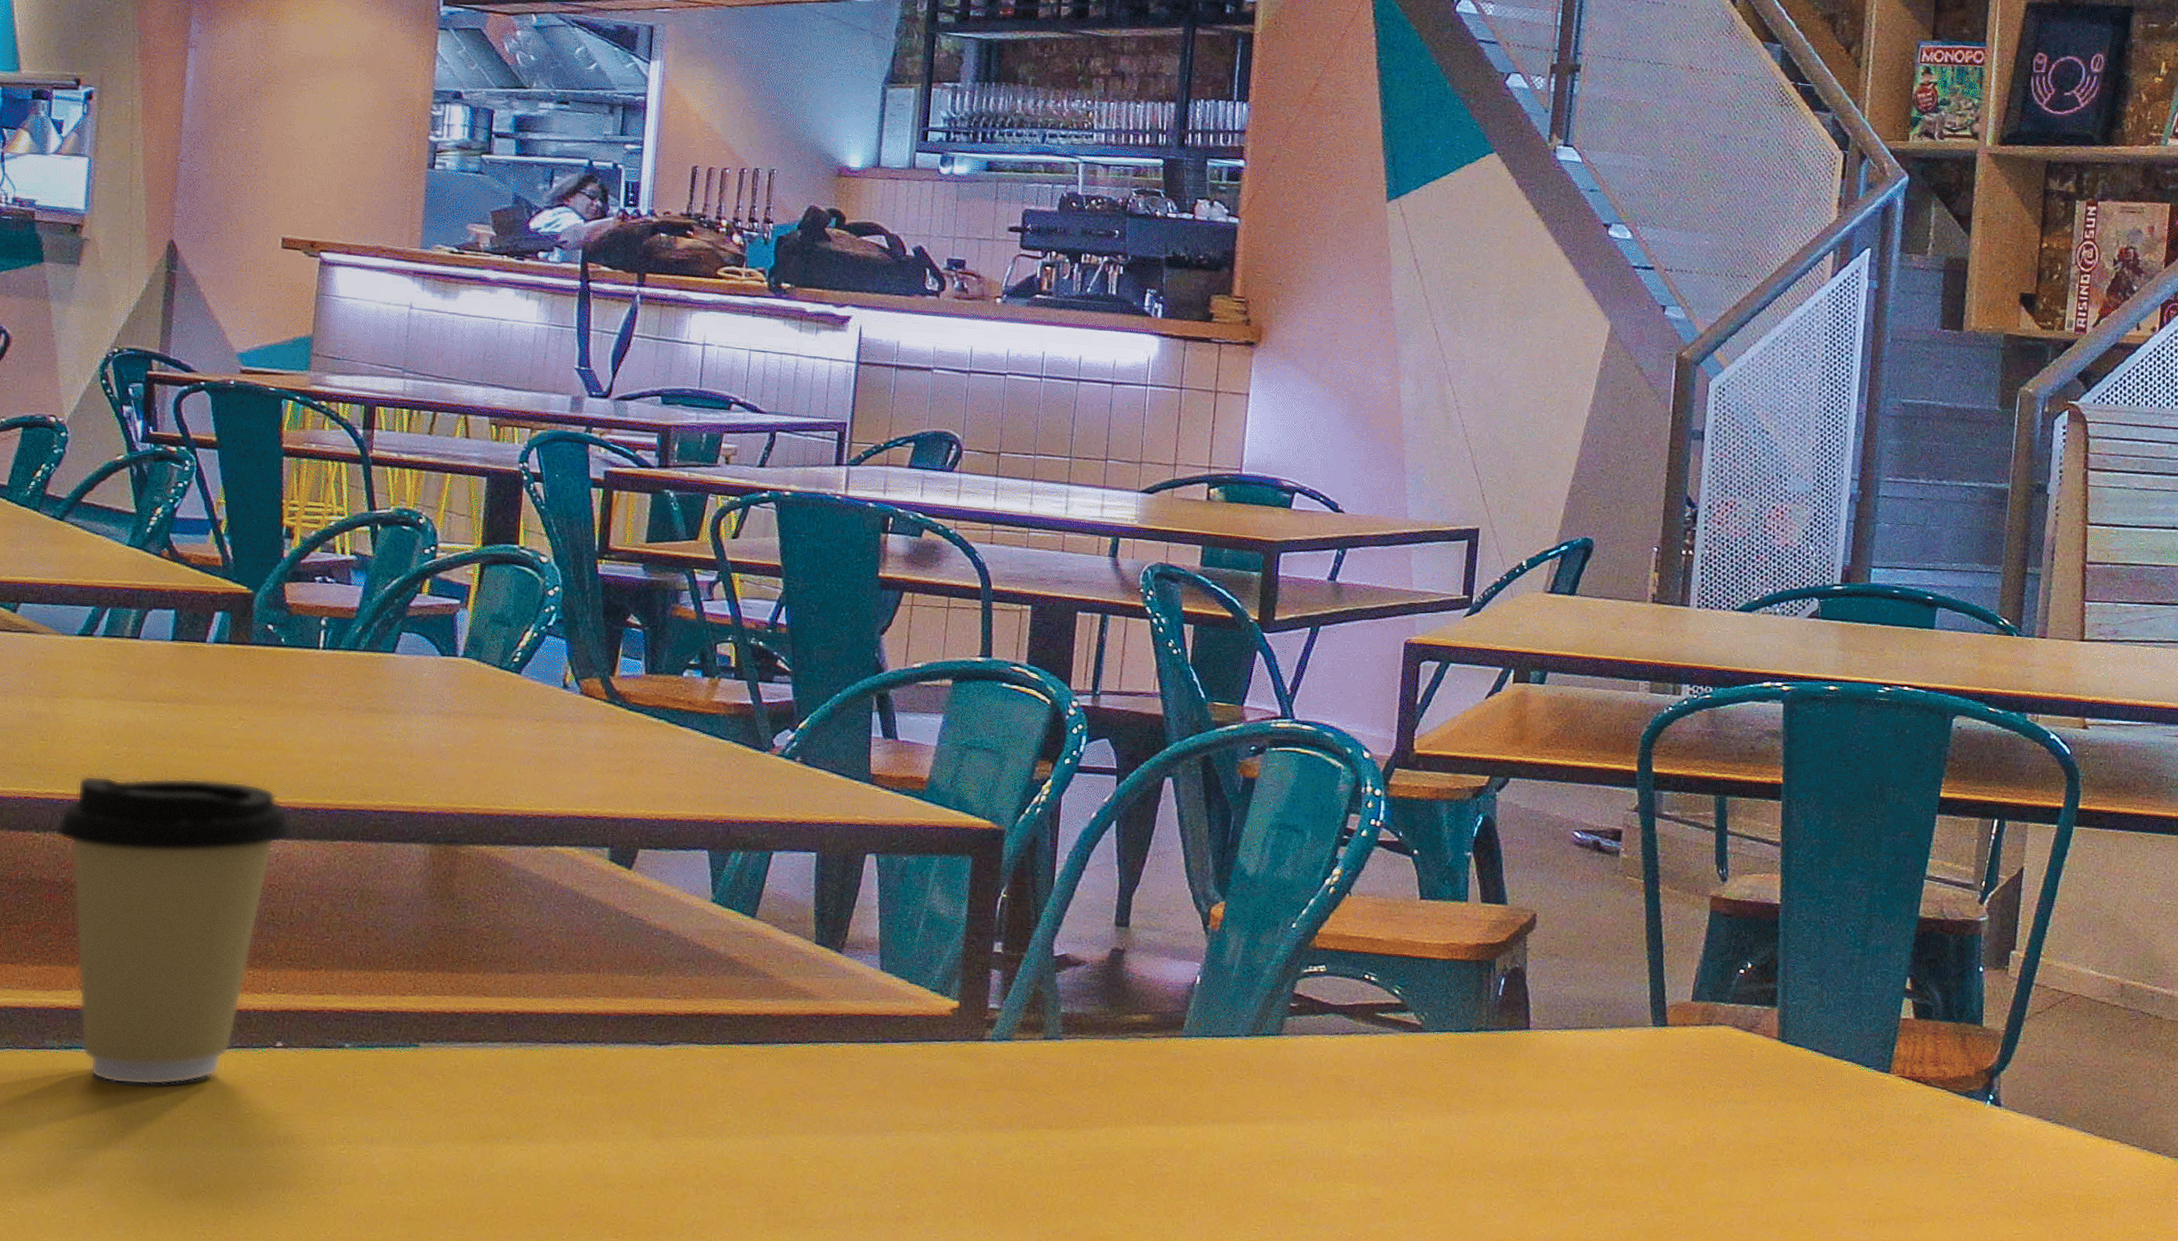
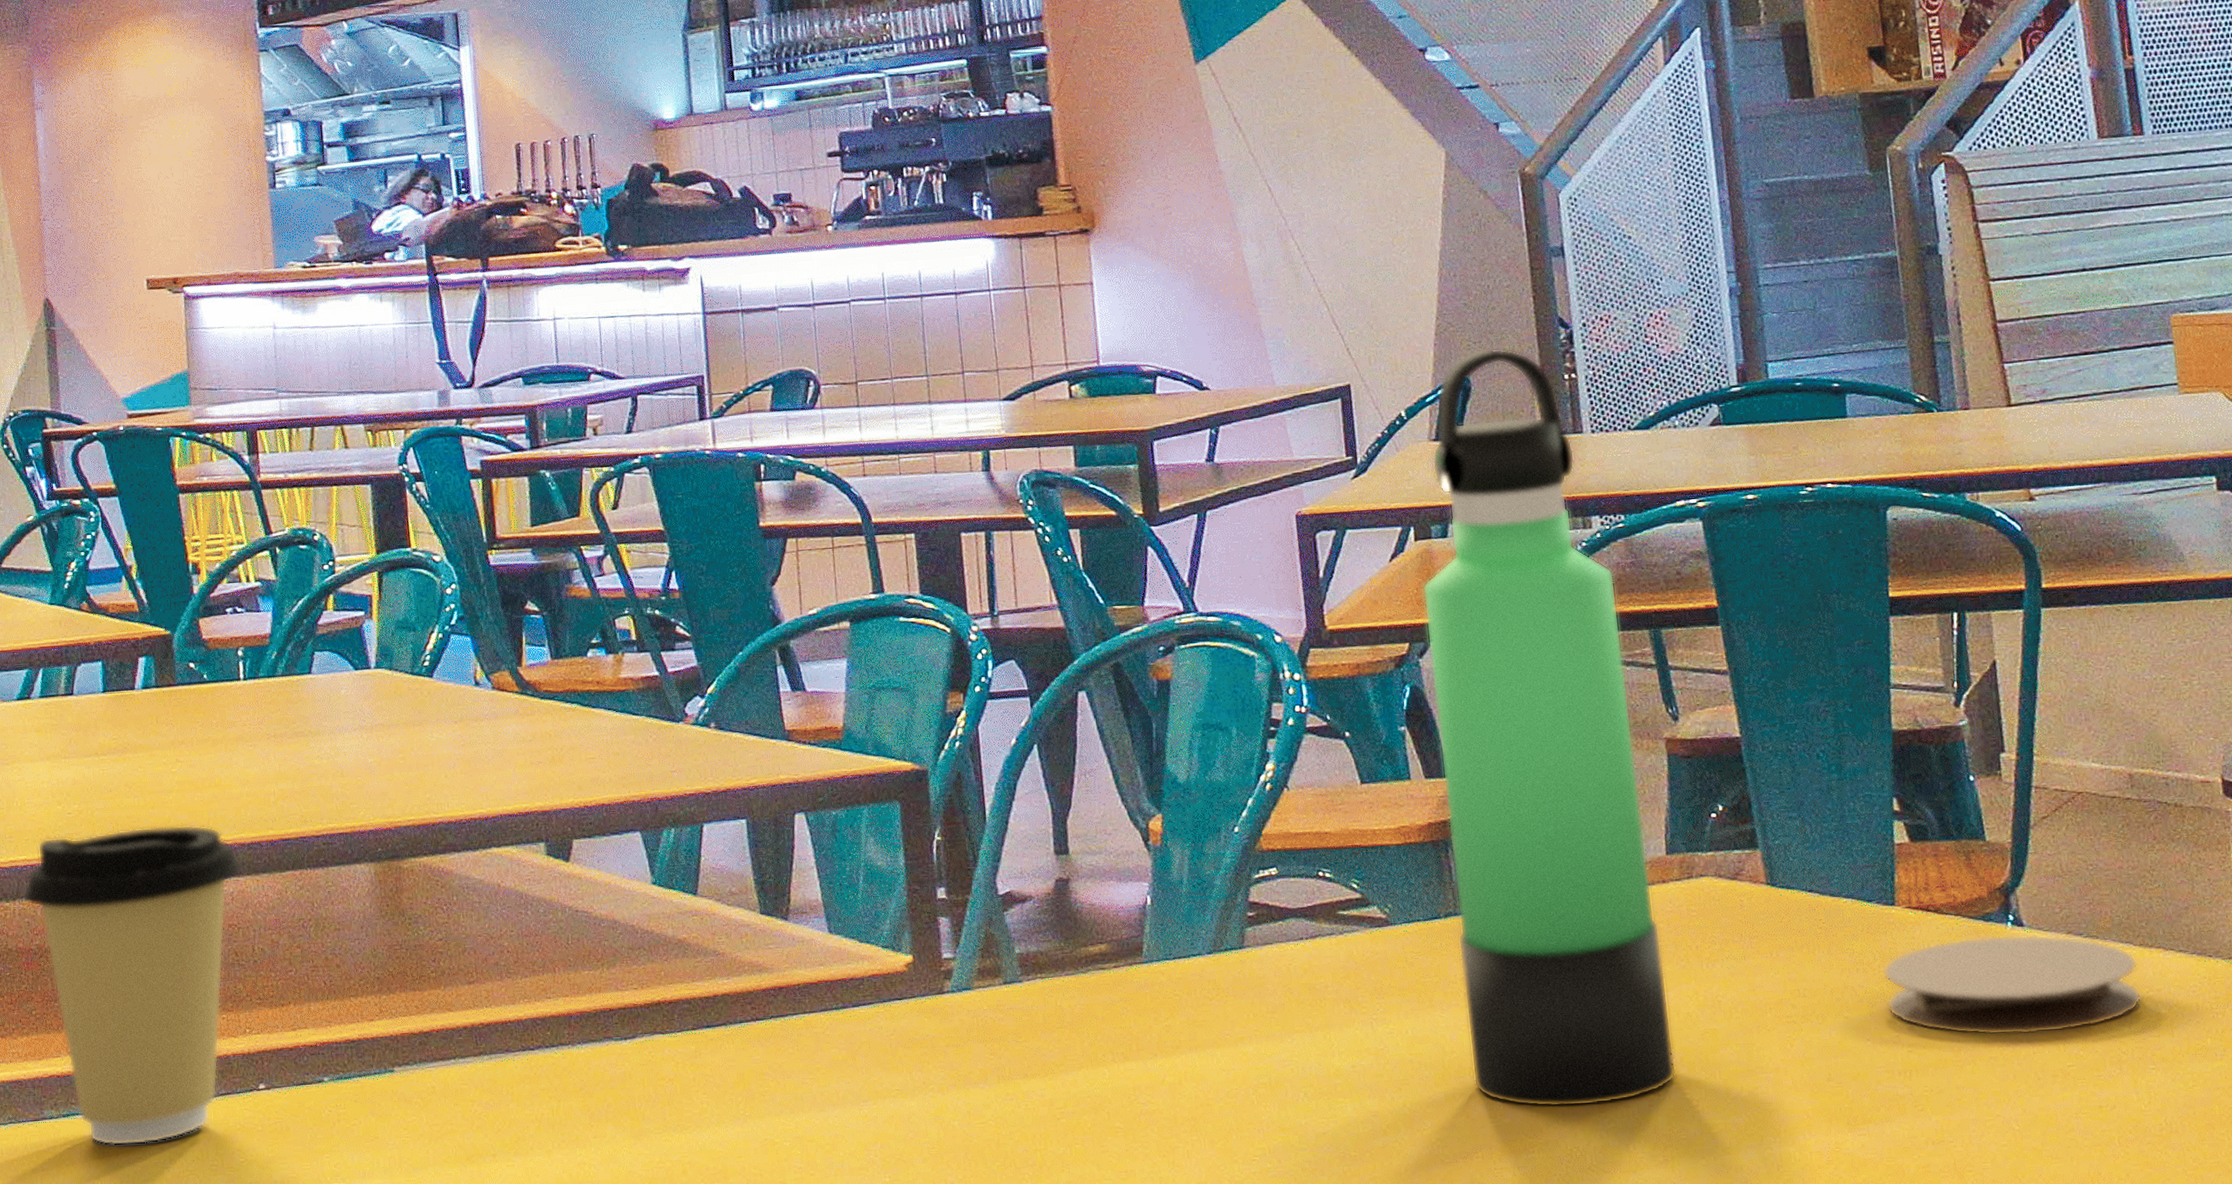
thermos bottle: none [1474,514,1693,1218] -> present [1422,348,1677,1108]
coaster: none [1865,1110,2095,1203] -> present [1882,934,2142,1036]

